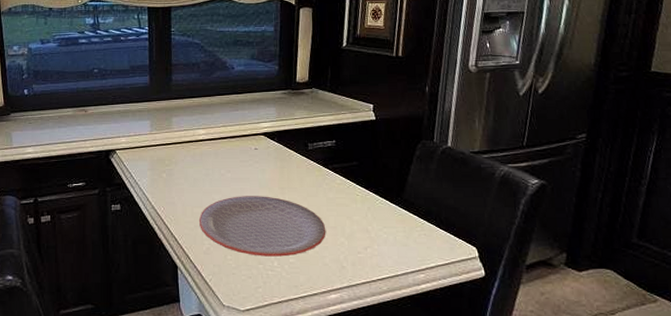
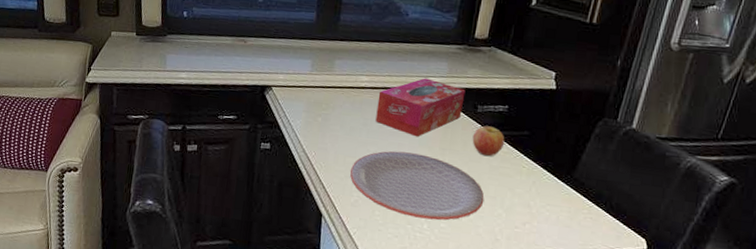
tissue box: none [216,124,295,180] -> present [375,78,466,137]
fruit: none [307,161,337,190] -> present [472,126,505,157]

